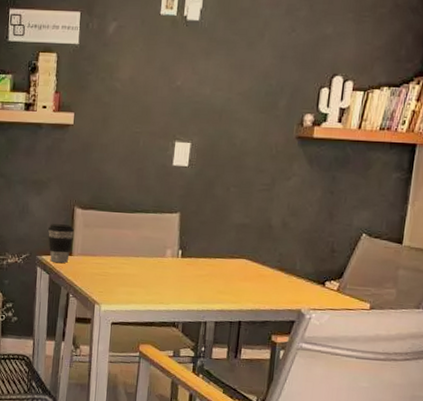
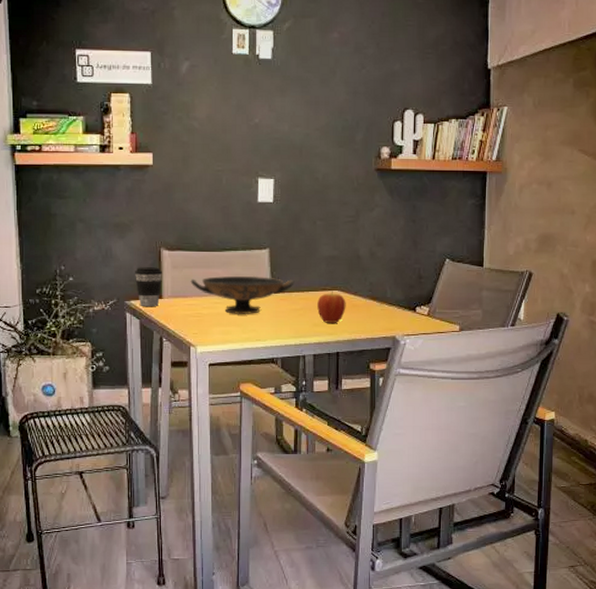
decorative bowl: none [100,237,203,277] -> present [190,275,295,315]
fruit: none [223,259,253,292] -> present [317,291,346,323]

